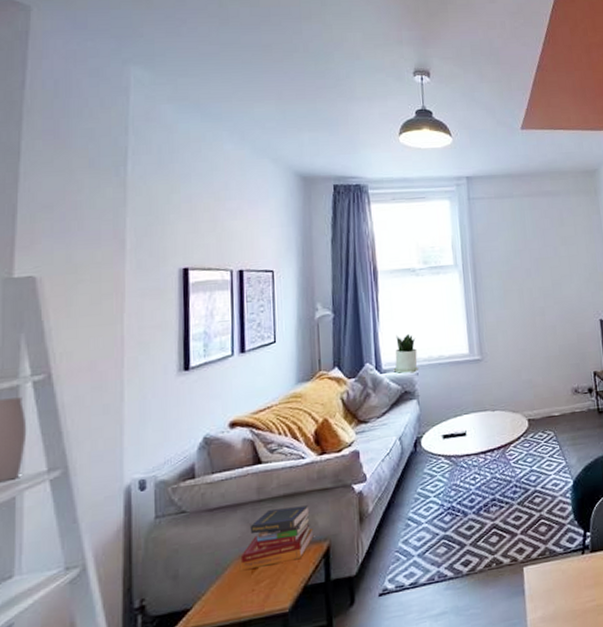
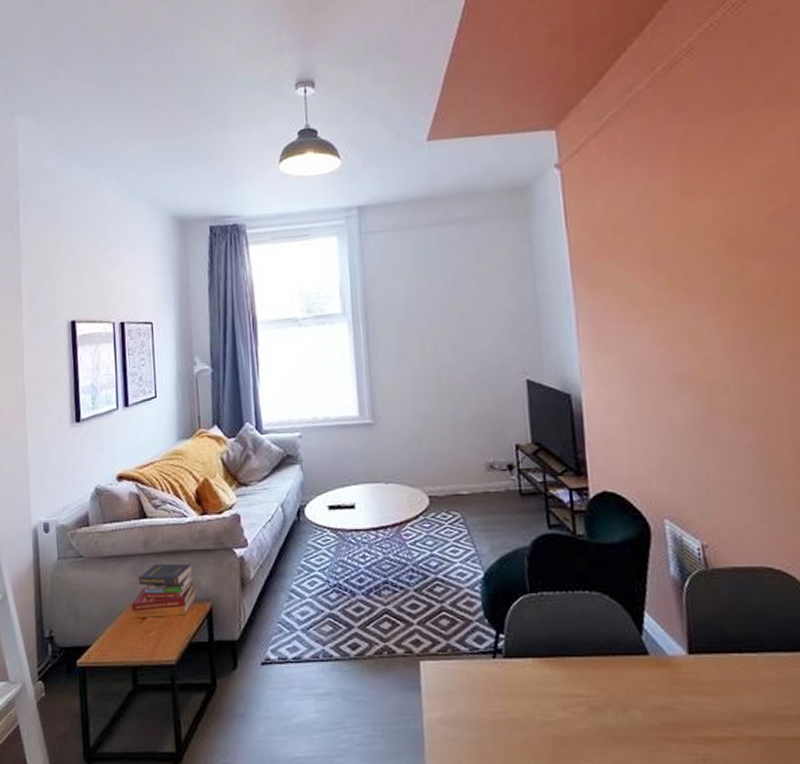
planter: present [393,333,420,374] -> none [274,391,303,436]

